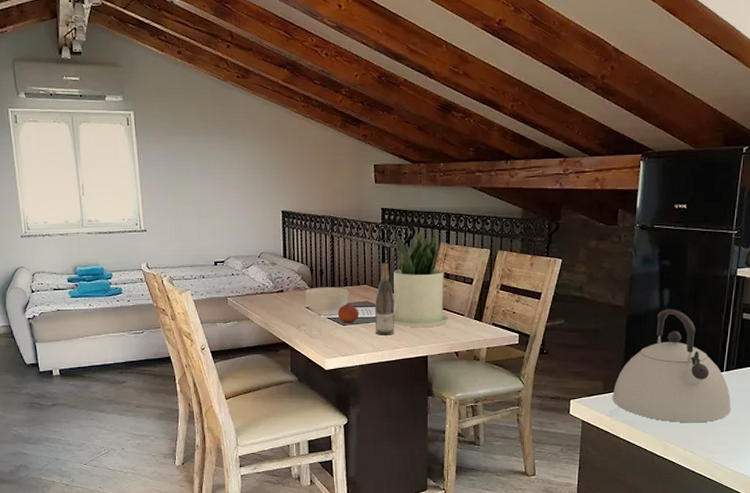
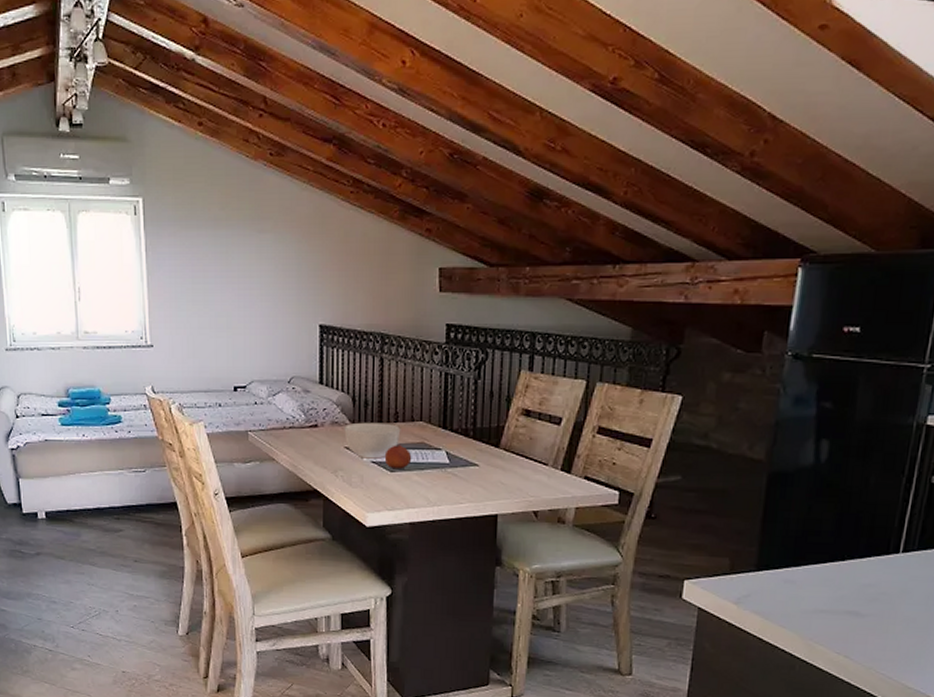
wine bottle: present [375,262,395,335] -> none [431,394,459,487]
planter: present [394,231,448,328] -> none [456,355,527,479]
kettle: present [612,309,731,423] -> none [741,466,907,619]

